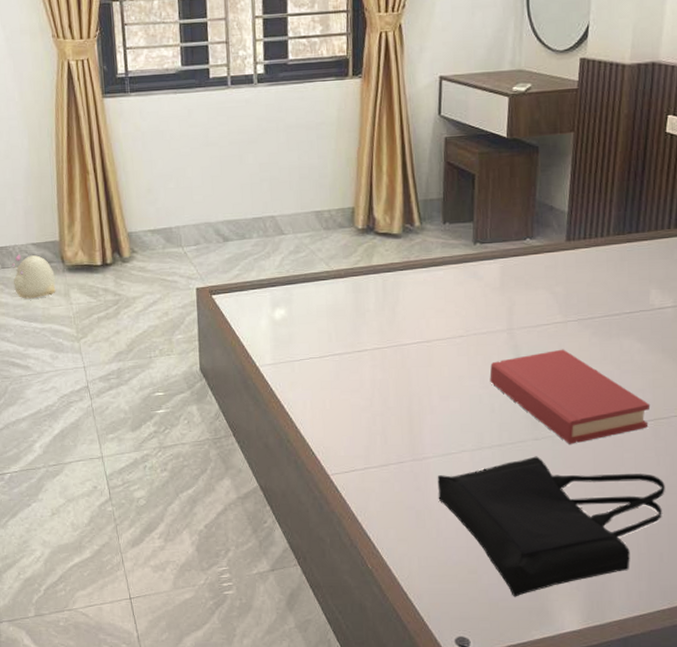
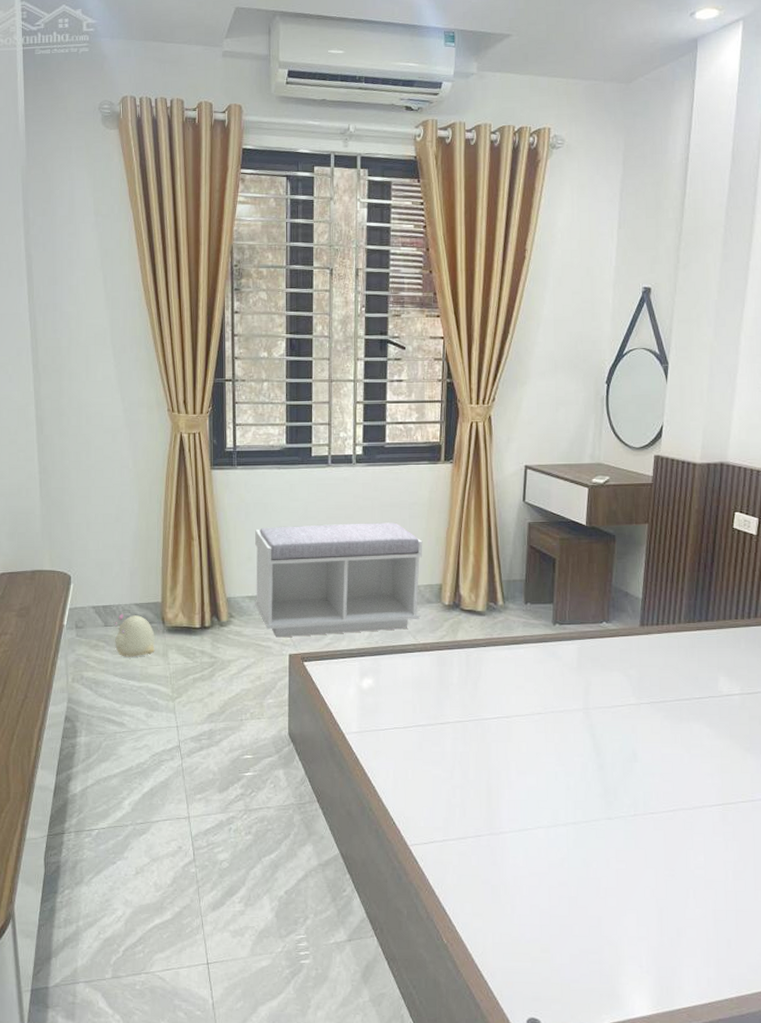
bench: none [153,144,333,272] -> present [255,522,423,638]
tote bag: present [437,456,665,597] -> none [513,835,733,979]
hardback book: present [489,349,651,444] -> none [566,730,719,825]

